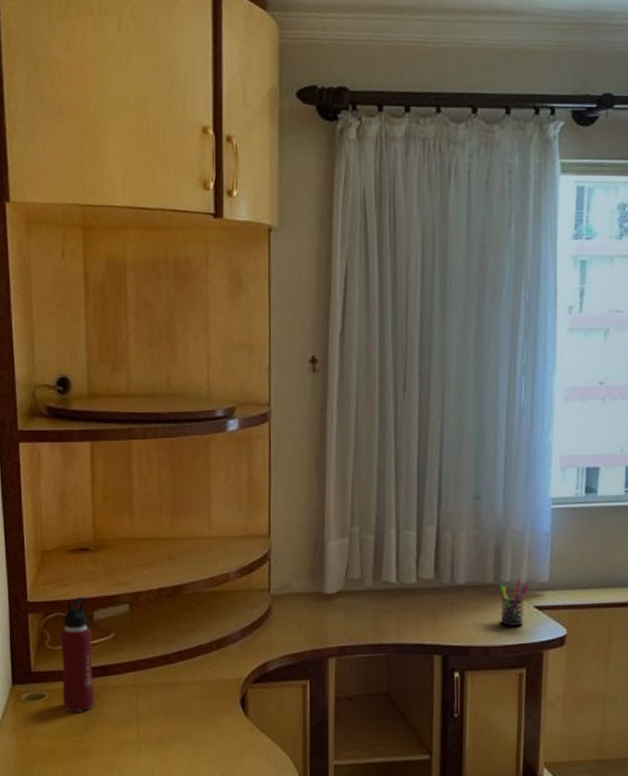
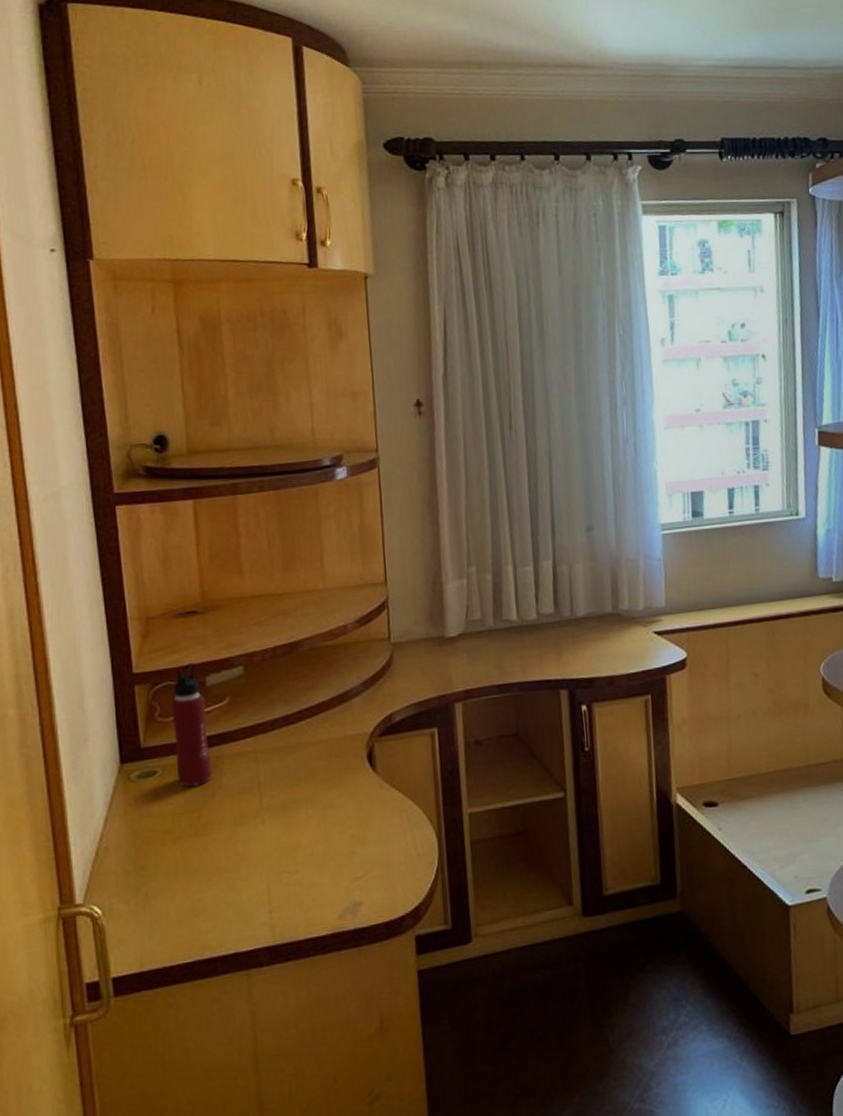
pen holder: present [499,579,529,626] -> none [618,606,647,654]

